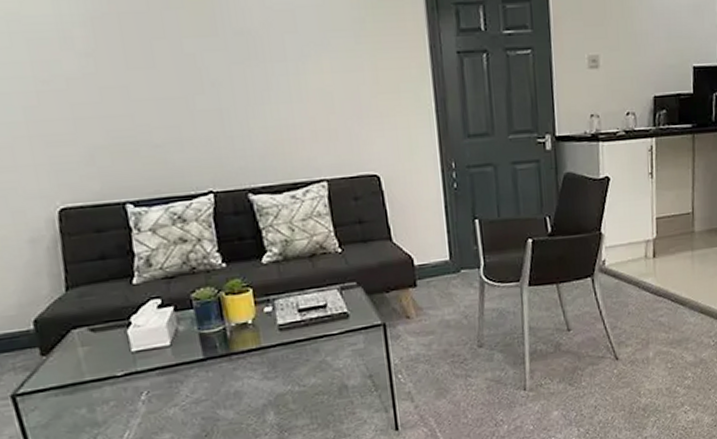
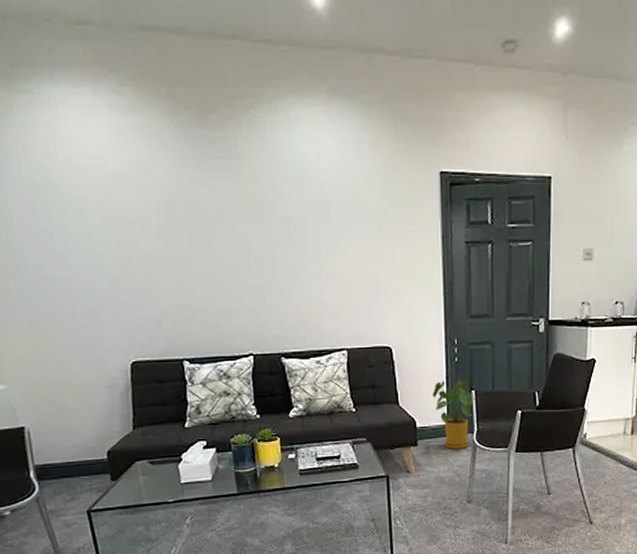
house plant: none [430,209,479,288] -> present [432,380,475,449]

